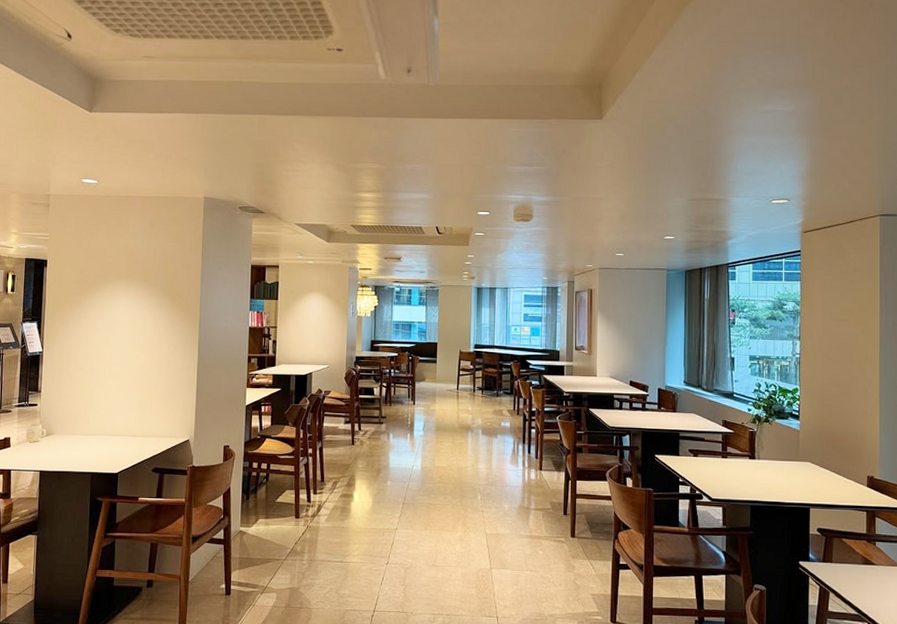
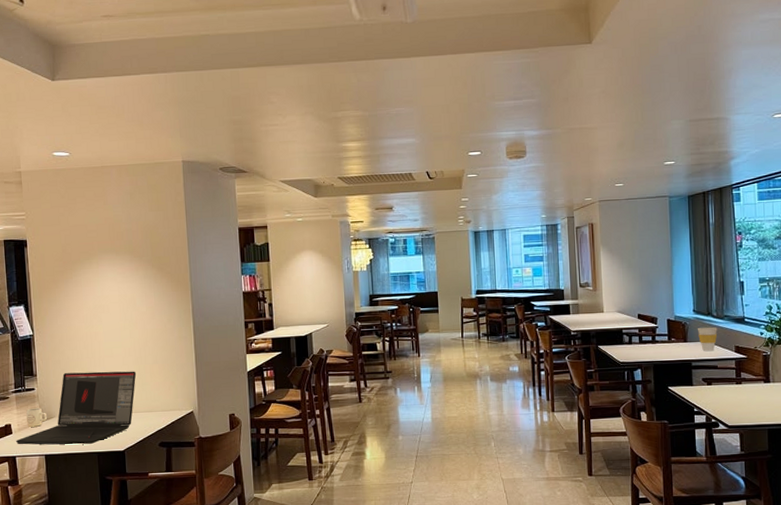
laptop: none [12,392,138,464] -> present [15,371,137,445]
cup: none [686,399,706,424] -> present [697,327,718,352]

